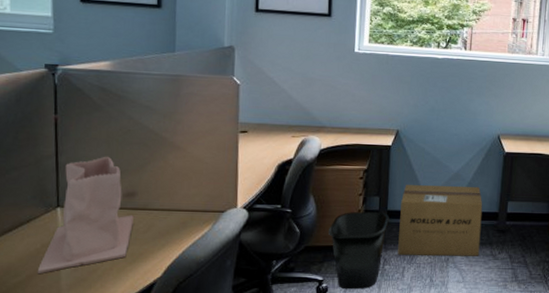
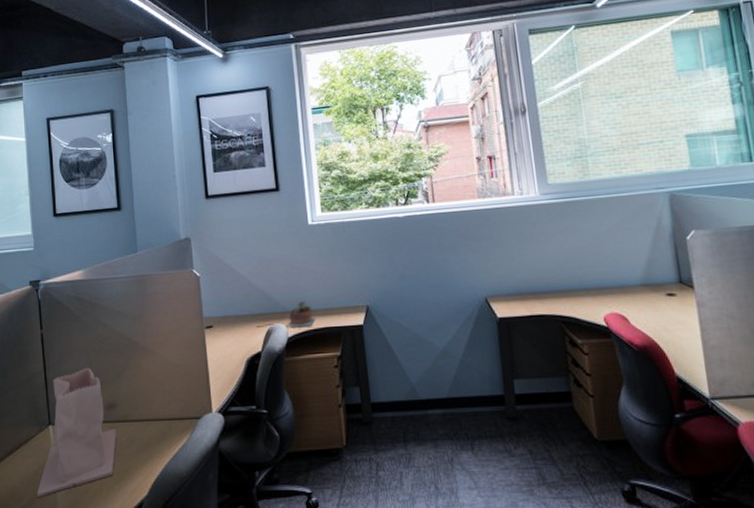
succulent plant: none [321,118,348,142] -> present [287,300,315,328]
waste bin: present [329,211,389,289] -> none [309,405,375,504]
box: present [398,185,483,256] -> none [384,364,490,457]

